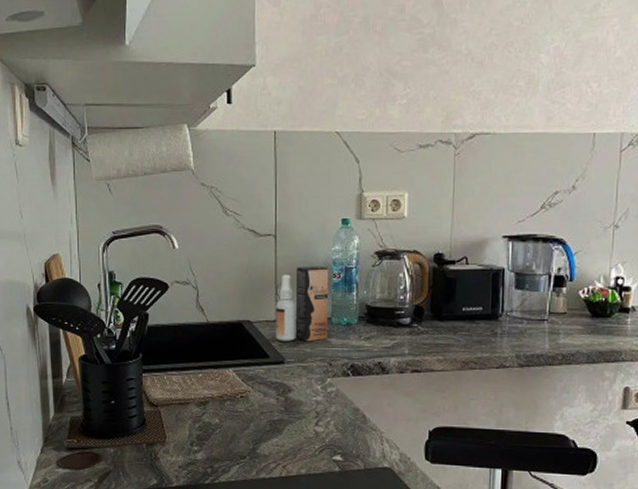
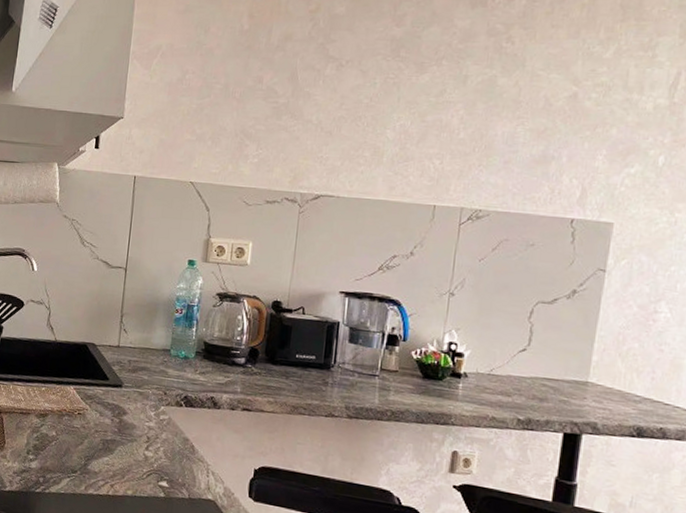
spray bottle: present [276,265,329,342] -> none [116,299,173,370]

